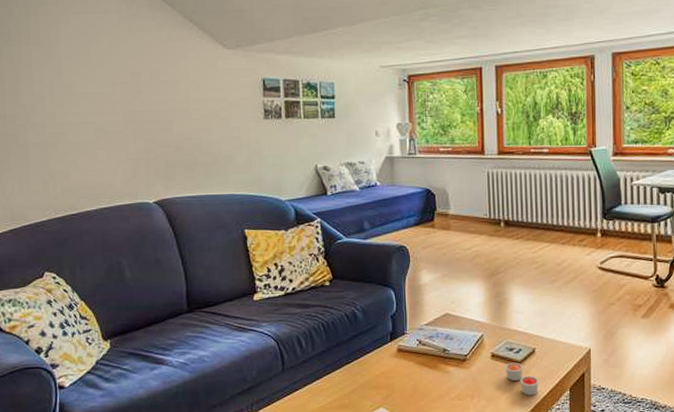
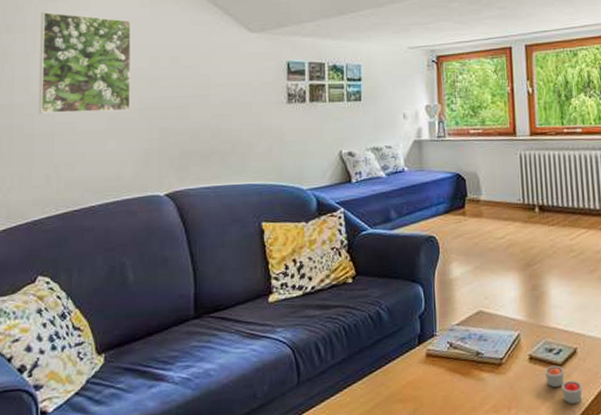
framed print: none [23,25,116,125] -> present [38,11,132,114]

